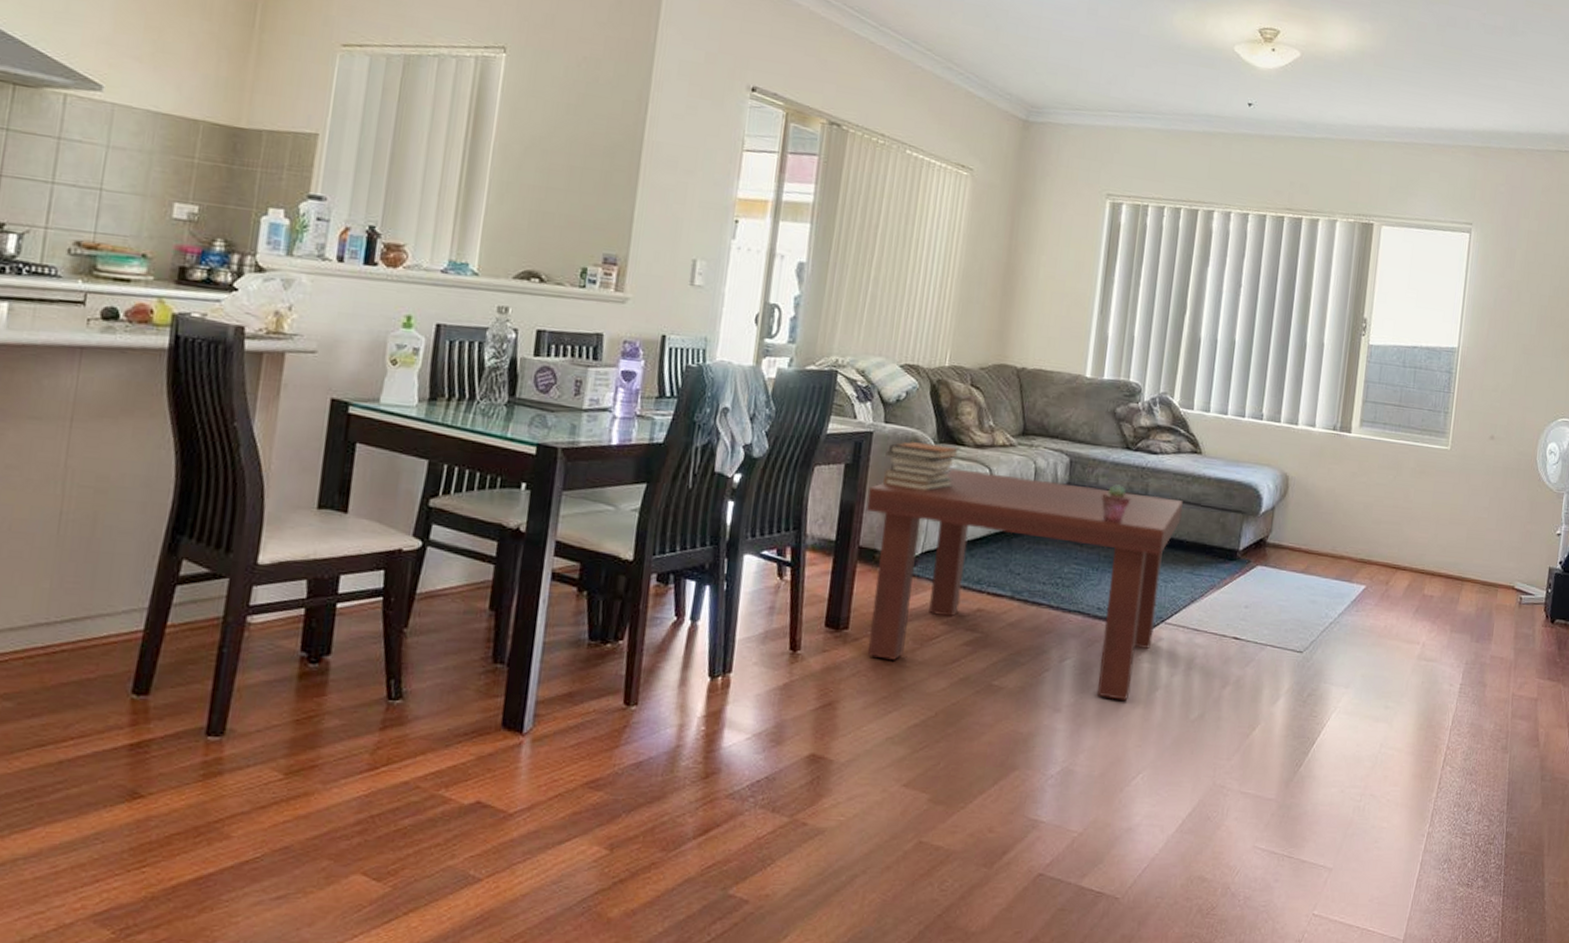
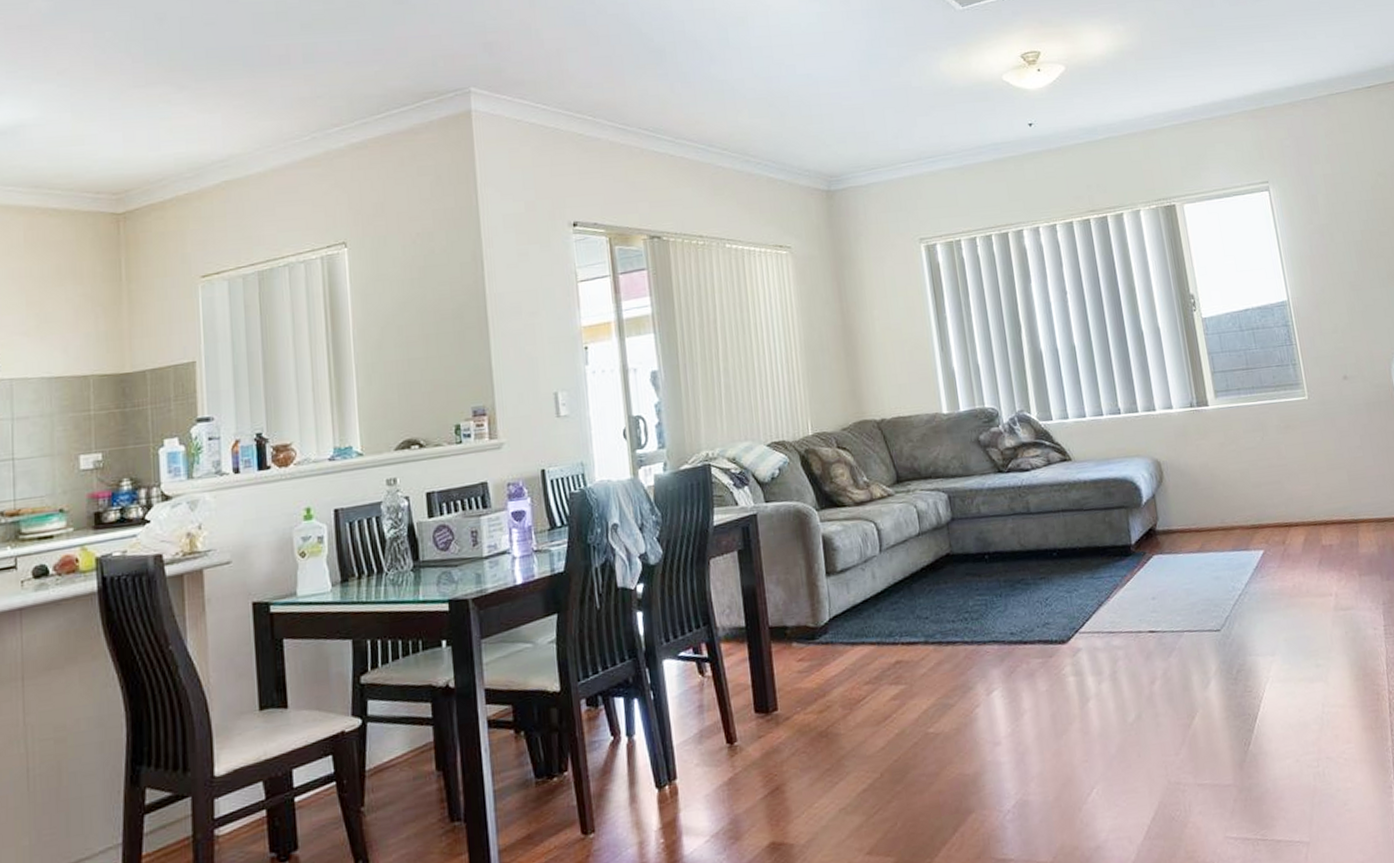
coffee table: present [867,468,1183,701] -> none [766,509,1072,733]
book stack: present [883,440,960,491] -> none [773,509,844,562]
potted succulent: present [1101,484,1130,523] -> none [987,508,1015,547]

